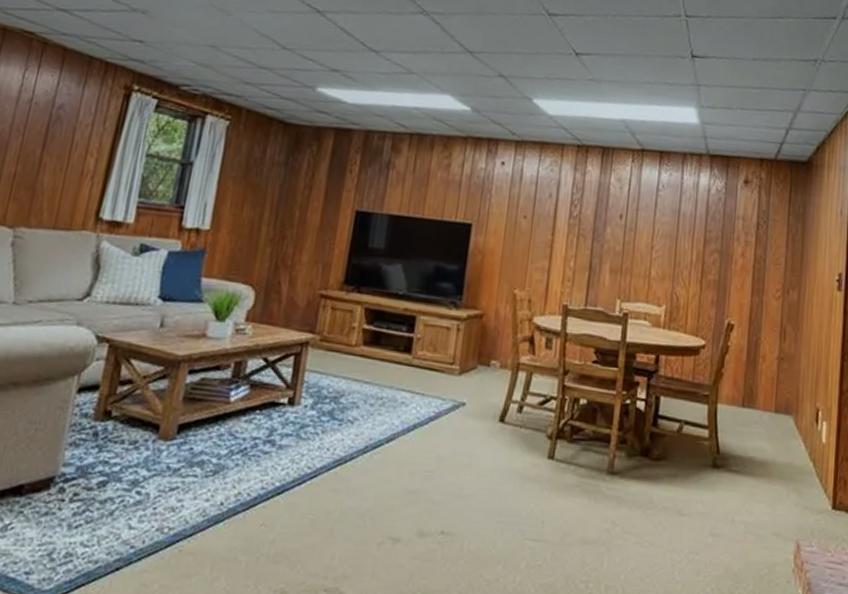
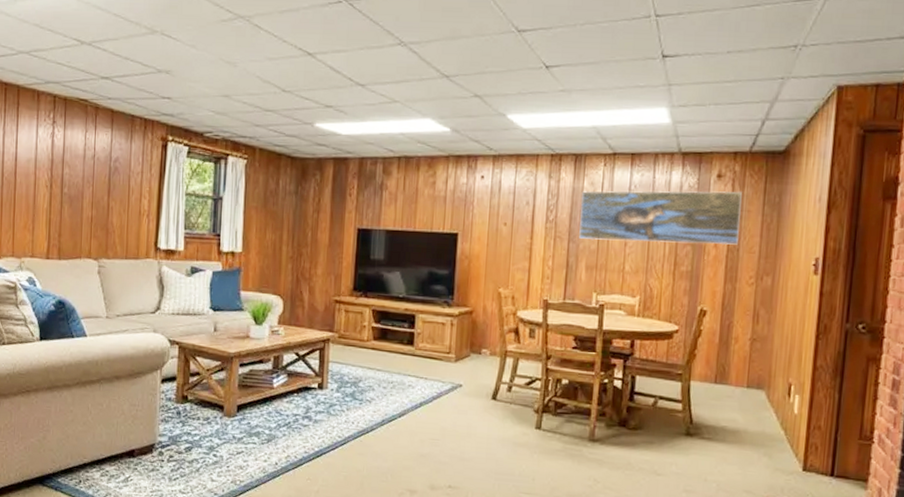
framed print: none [604,187,768,255] -> present [579,191,742,246]

